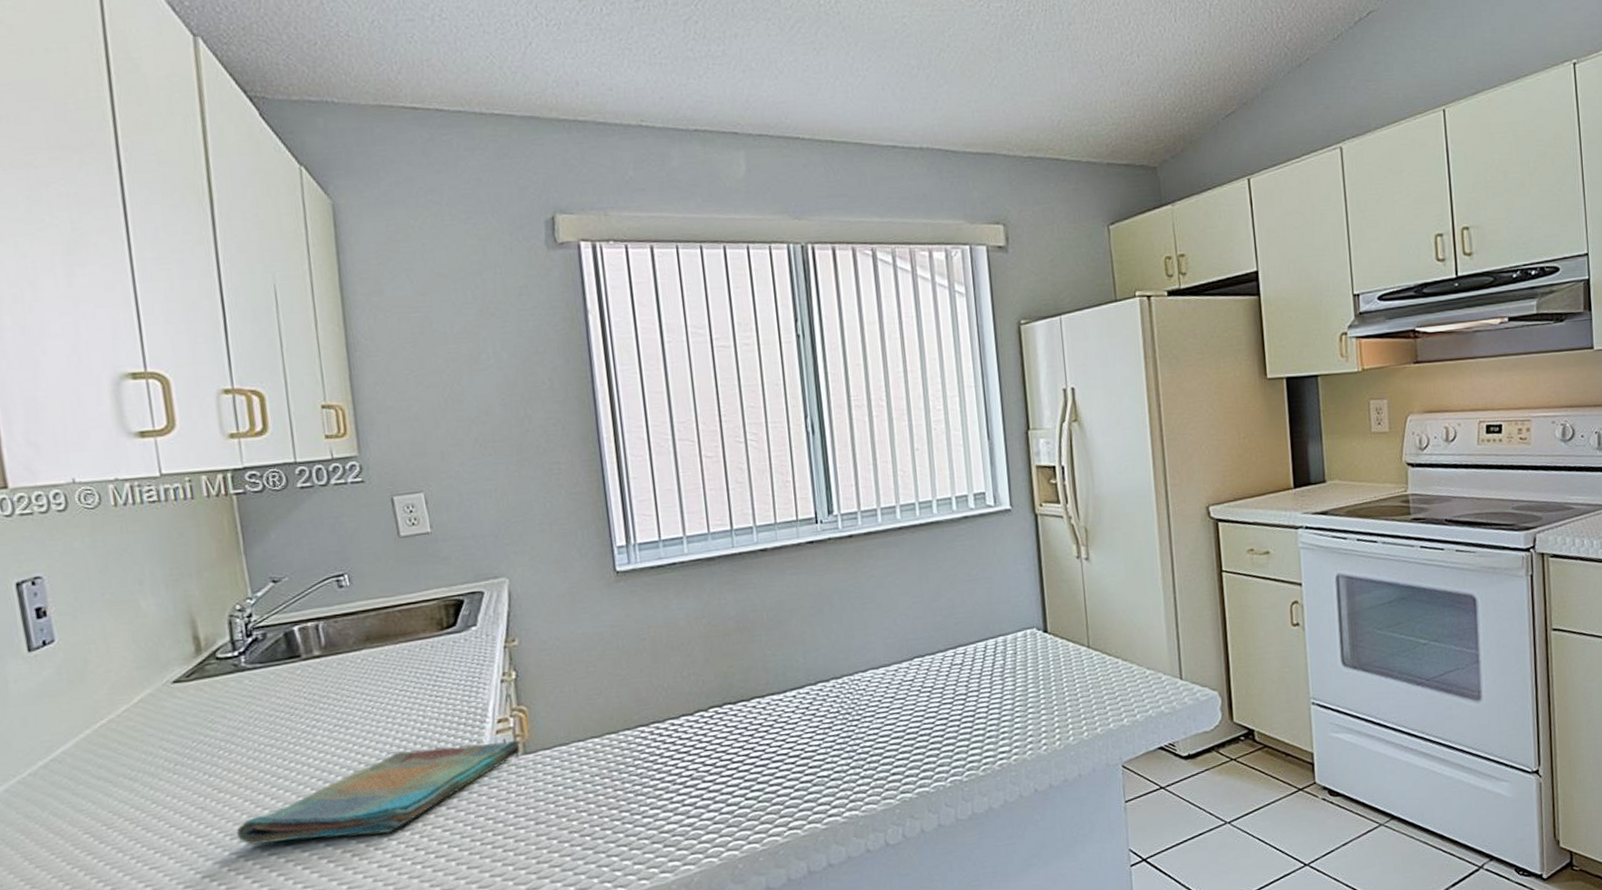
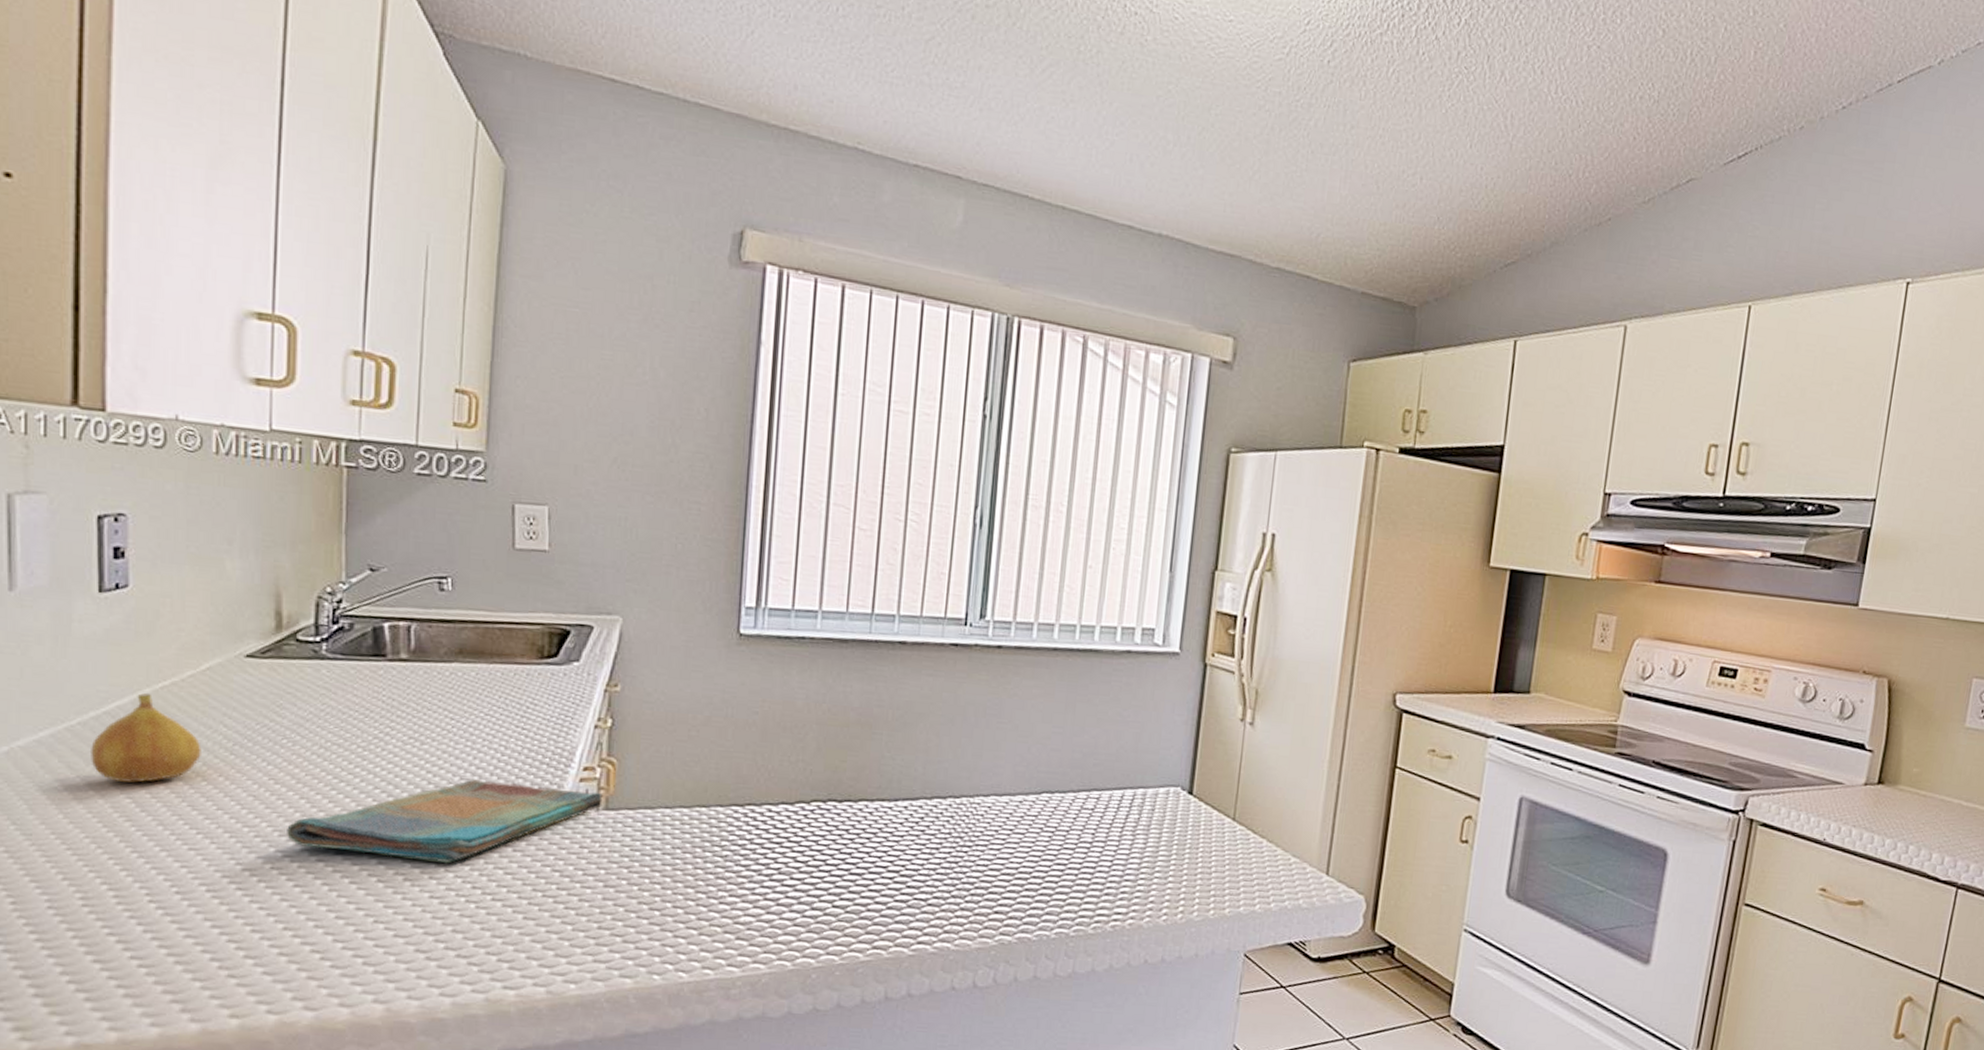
fruit: none [43,735,147,821] -> present [89,693,201,783]

